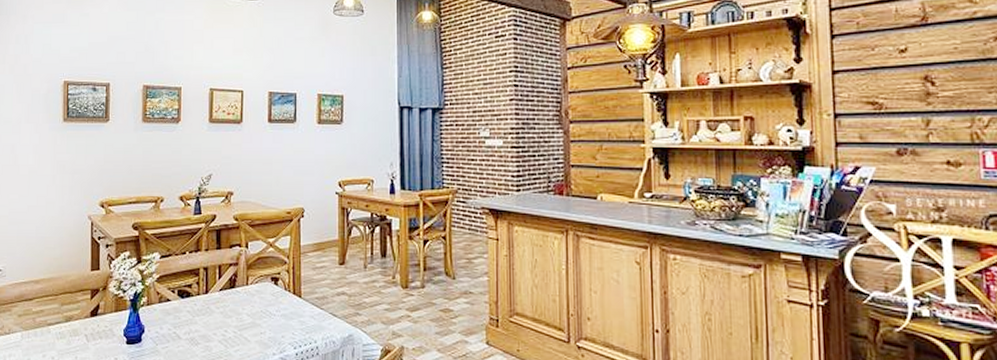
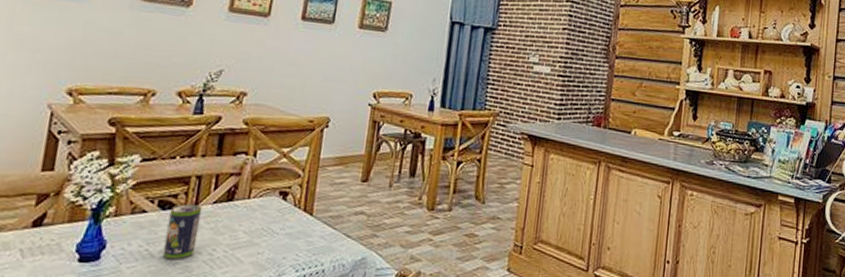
beverage can: none [187,292,212,341] -> present [162,203,202,260]

